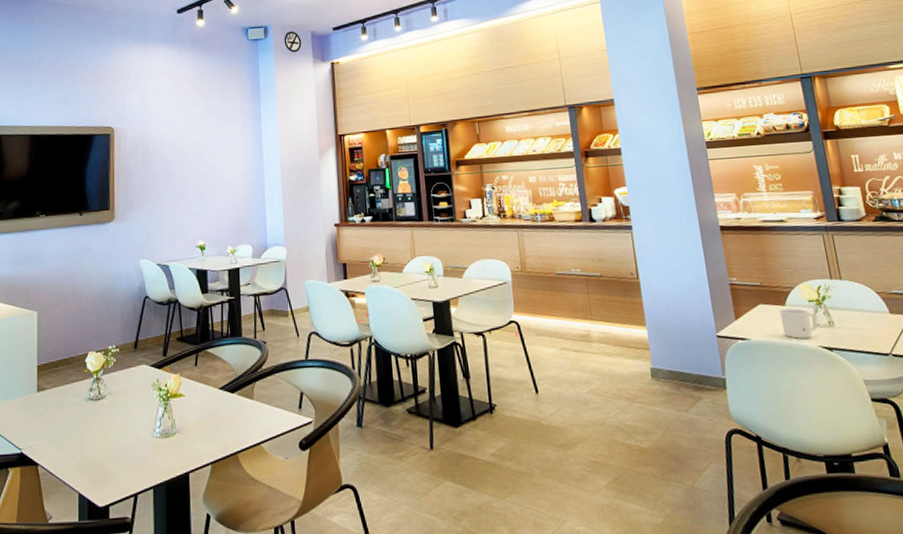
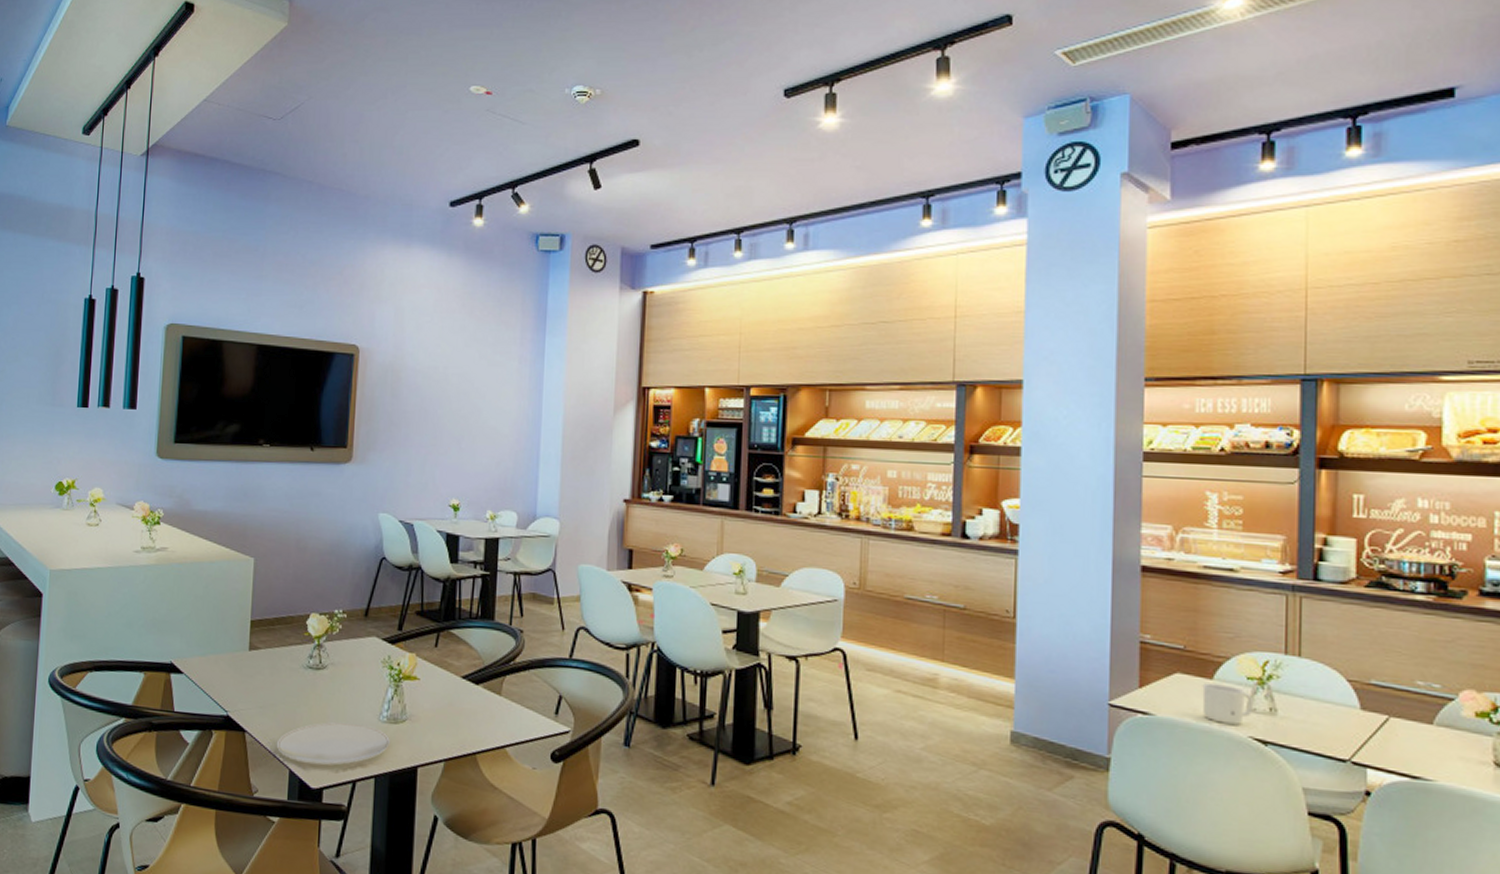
plate: none [66,442,164,486] -> present [276,721,390,766]

